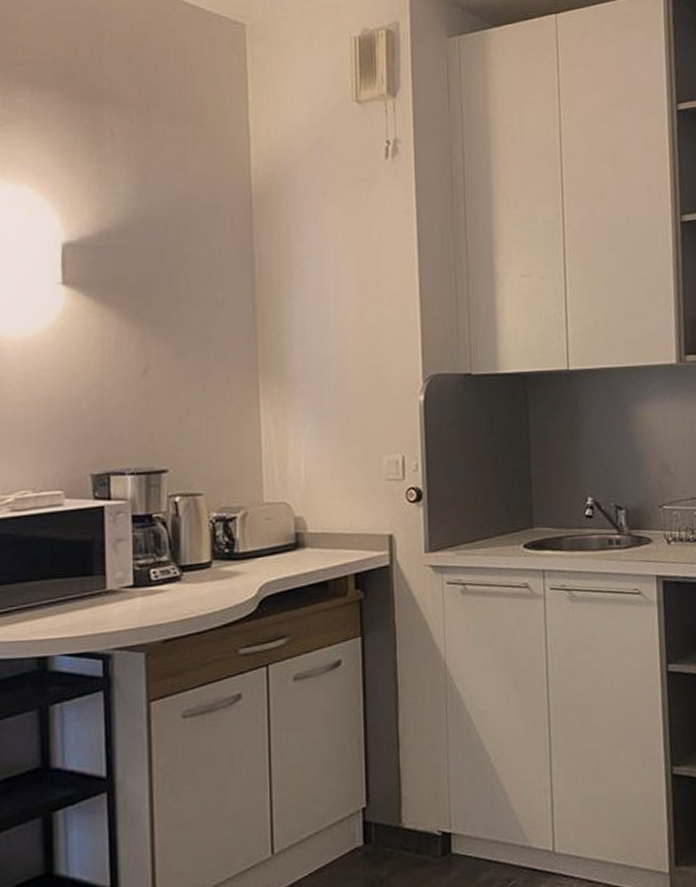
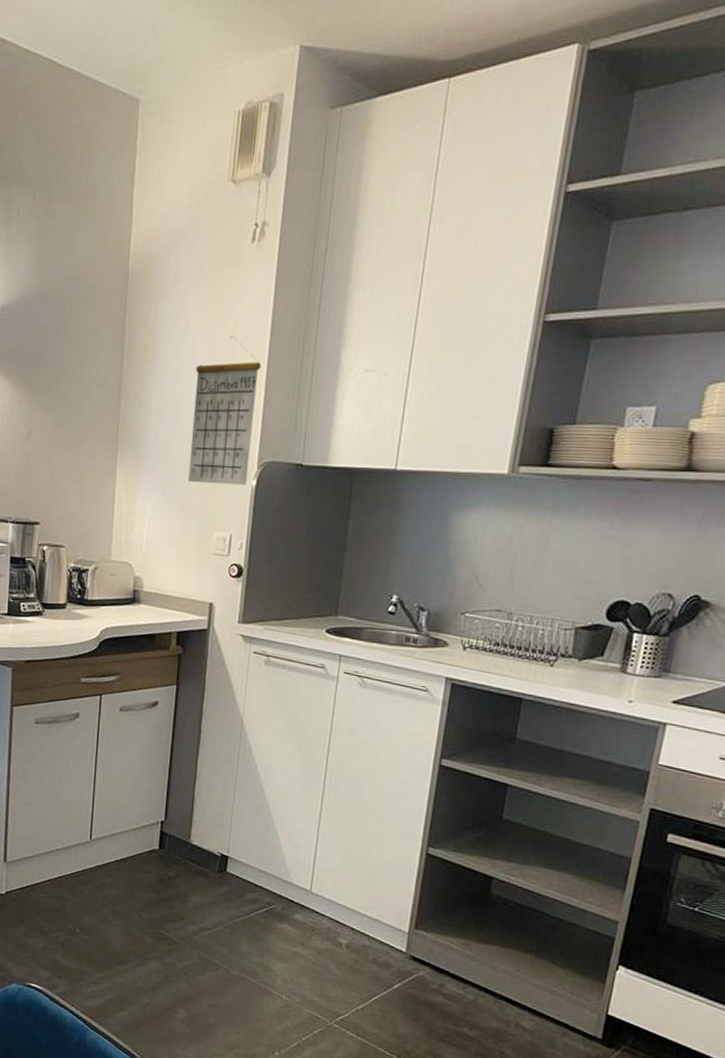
calendar: none [340,249,414,405] -> present [187,335,261,486]

